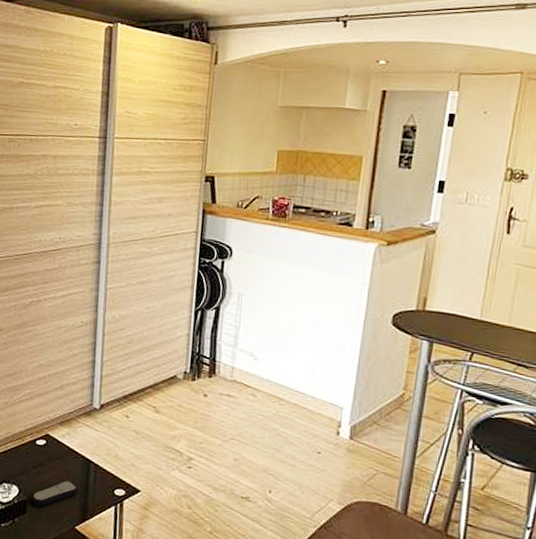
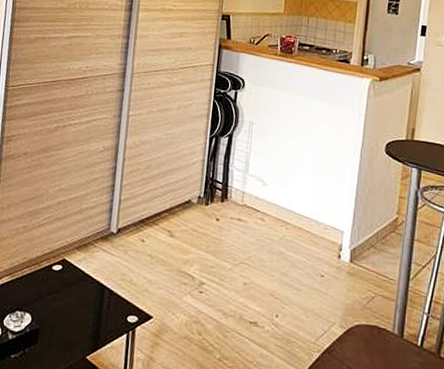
remote control: present [30,480,79,506] -> none [43,307,92,335]

